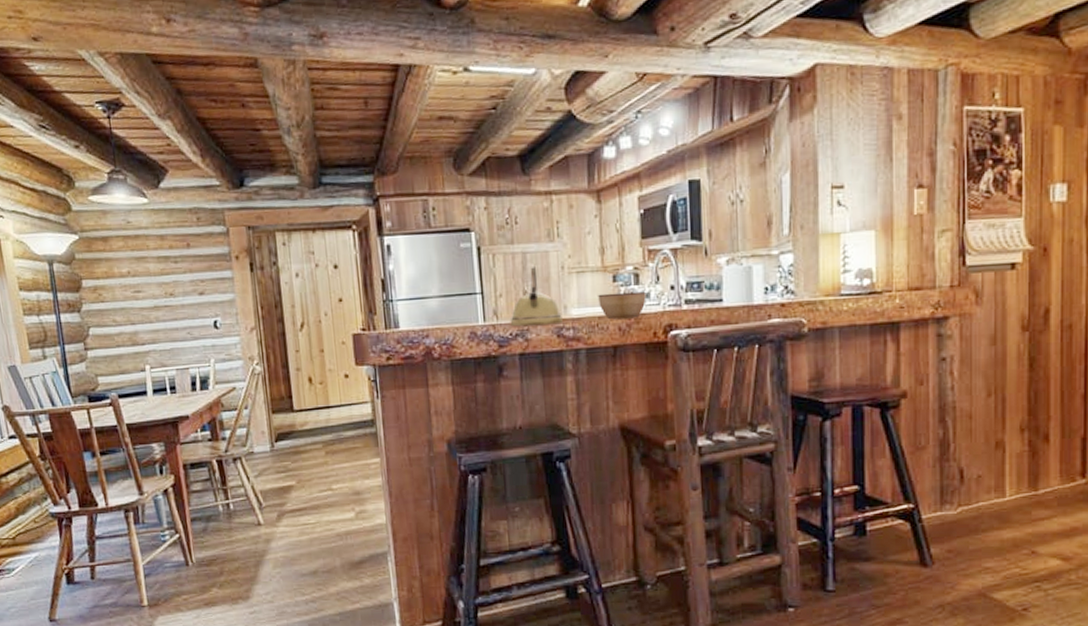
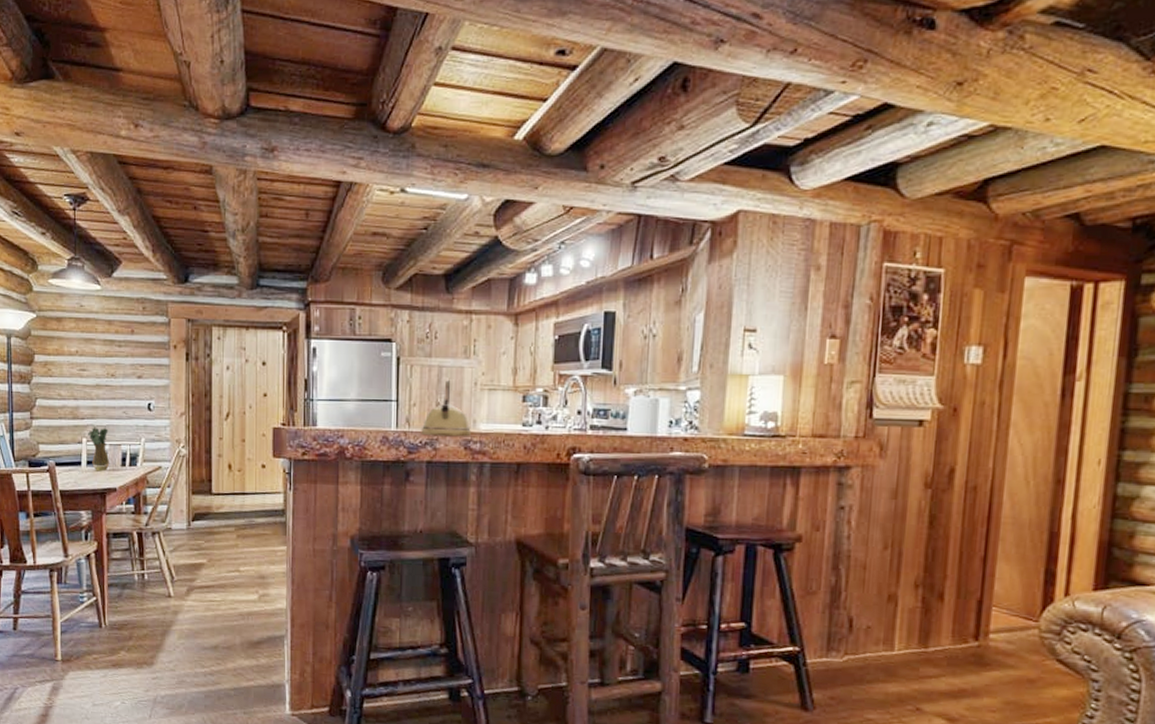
vase: none [150,350,179,400] -> present [87,425,110,472]
bowl: present [598,291,646,320] -> none [507,412,553,439]

